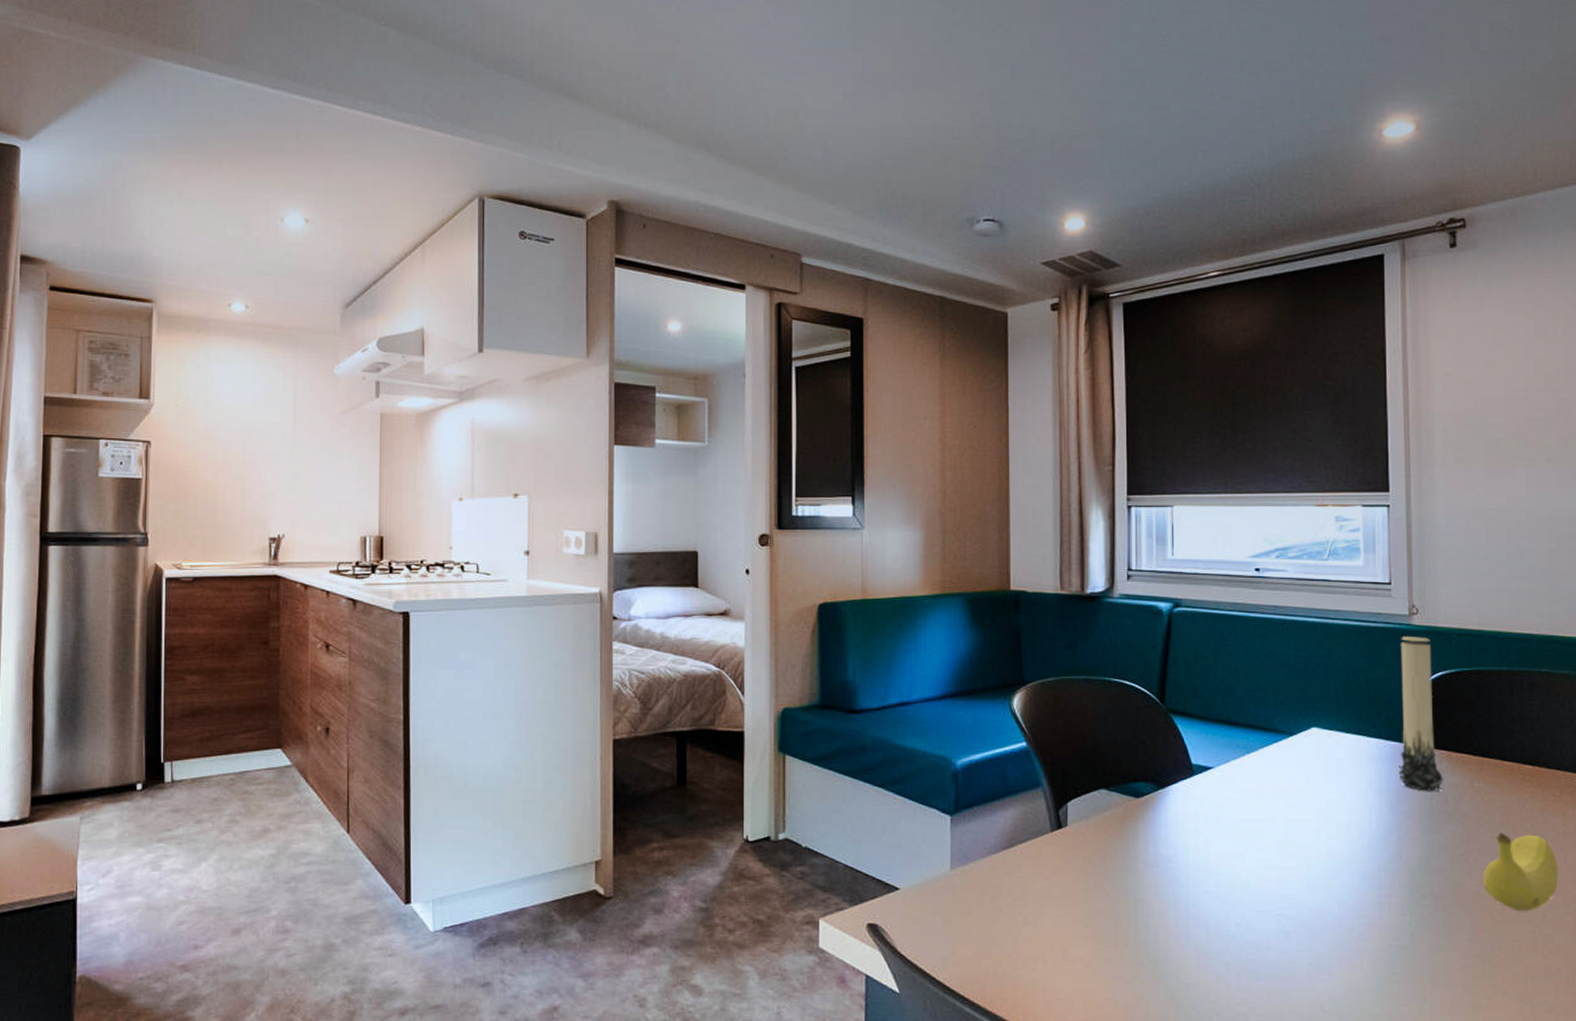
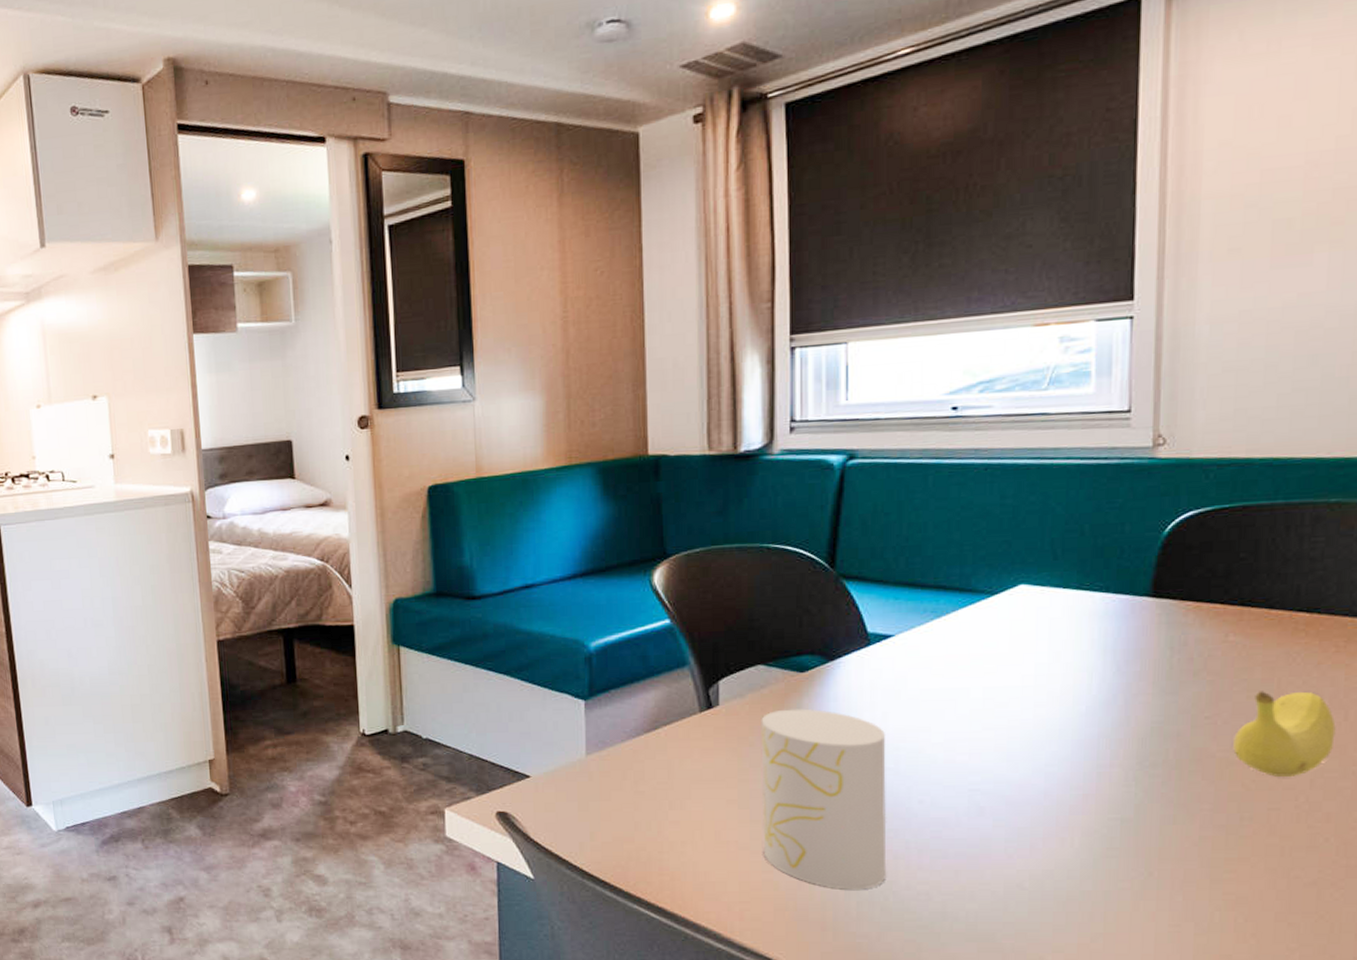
cup: none [1103,832,1210,1009] -> present [761,708,887,890]
candle: present [1398,637,1443,791] -> none [1129,471,1188,649]

